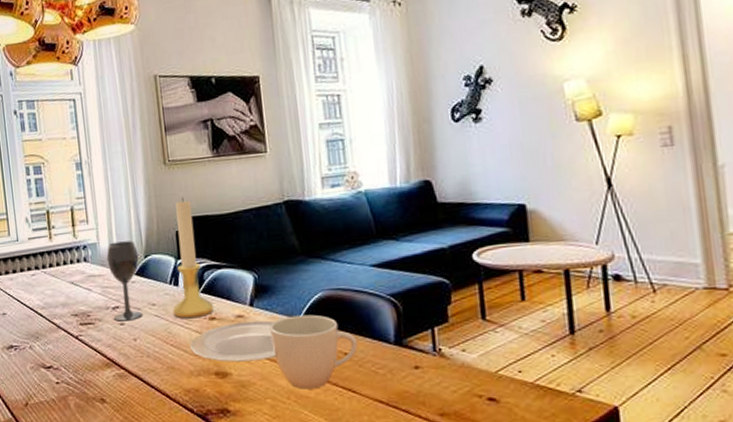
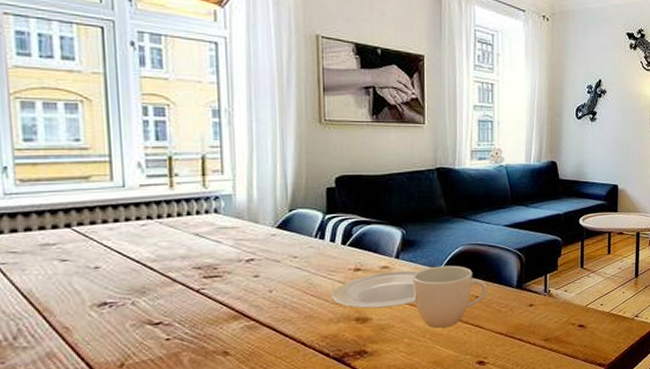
wine glass: present [106,241,142,322] -> none [243,194,282,274]
candle holder: present [172,196,214,319] -> none [315,156,360,270]

